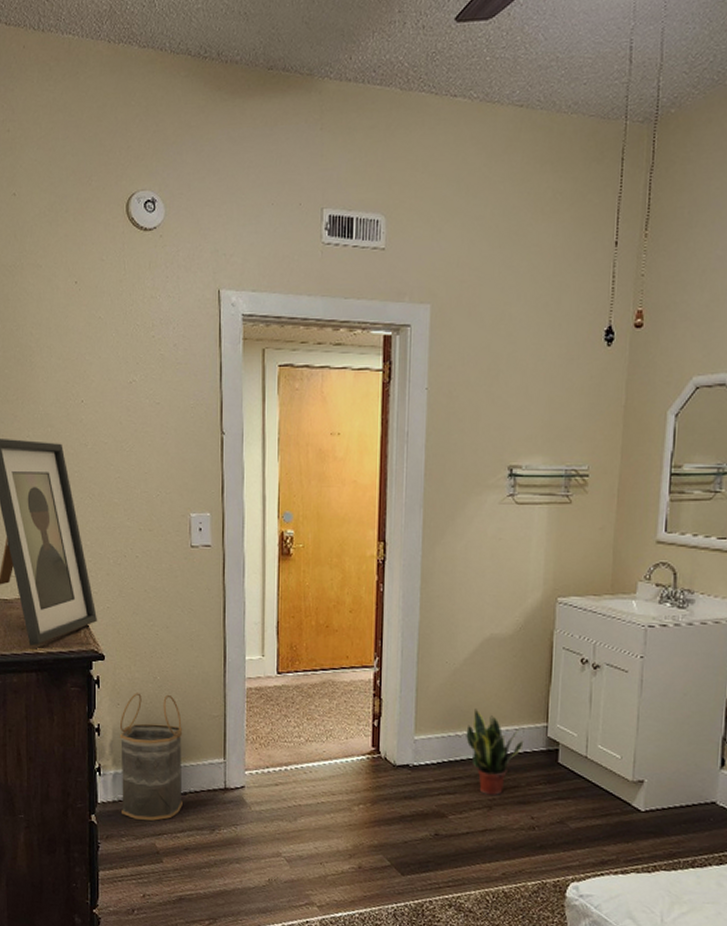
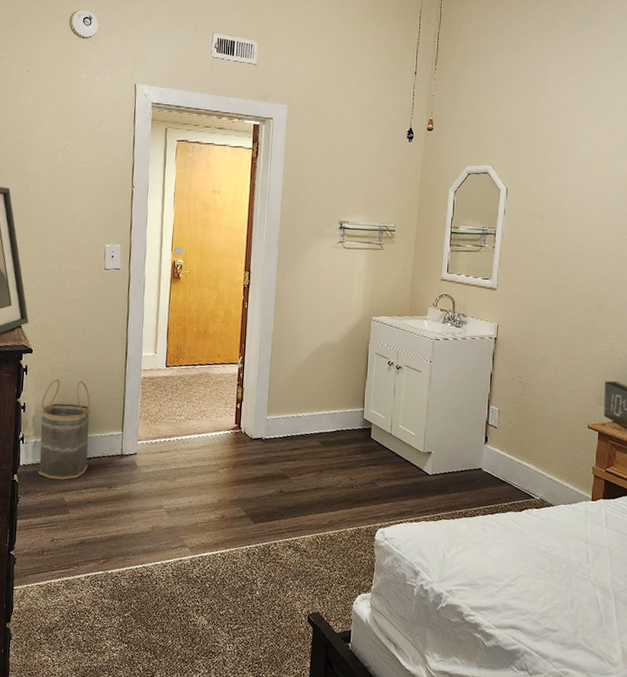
potted plant: present [466,709,524,795] -> none [305,397,347,462]

